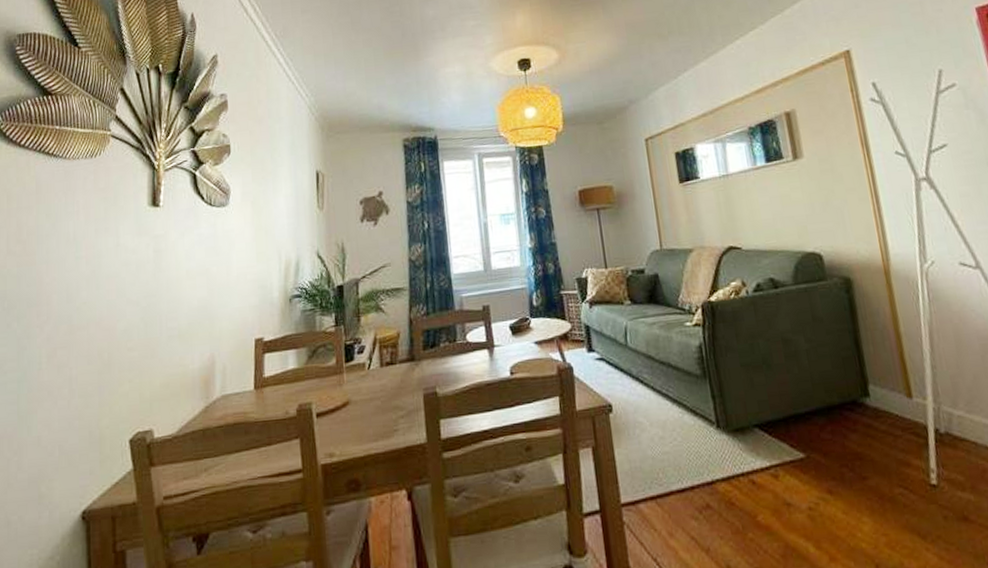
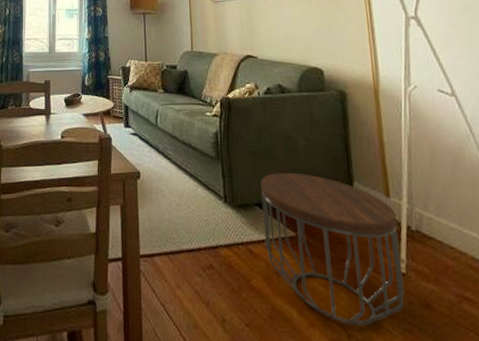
side table: none [758,382,938,553] -> present [260,172,405,326]

